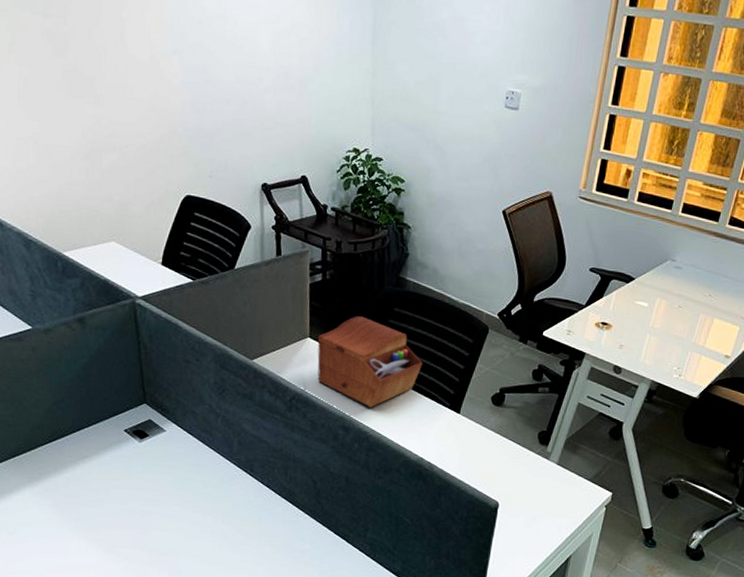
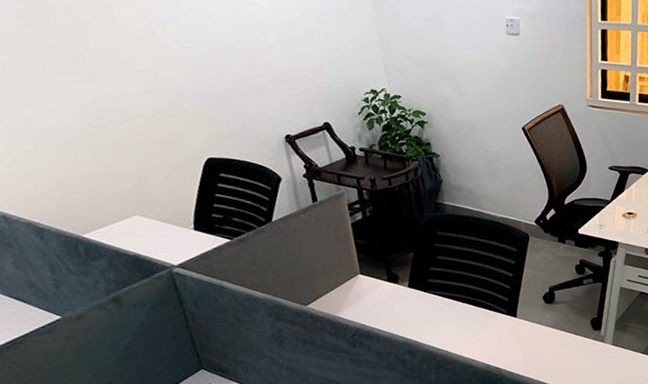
sewing box: present [317,316,423,407] -> none [368,245,475,328]

